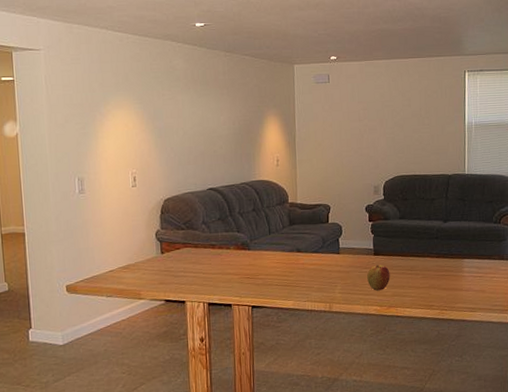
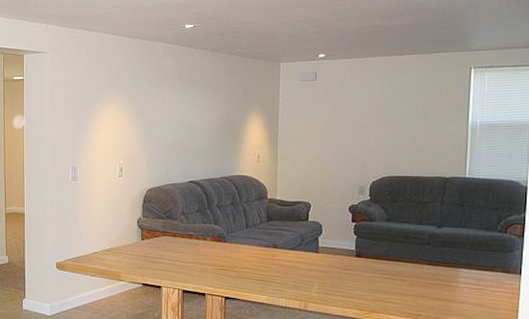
apple: present [367,265,390,291] -> none [347,267,373,294]

